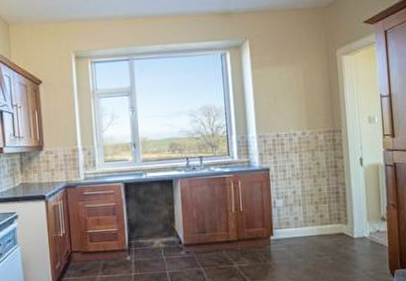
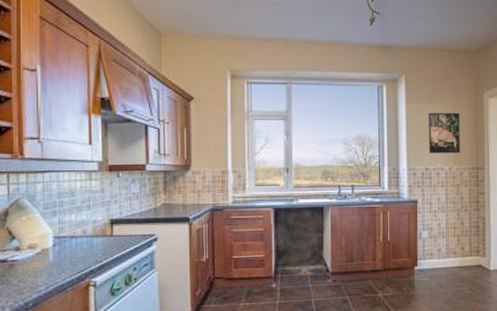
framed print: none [276,74,314,119] -> present [428,112,460,154]

